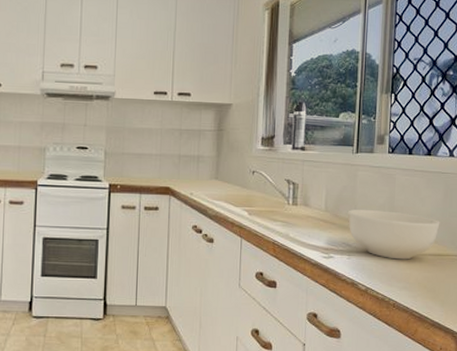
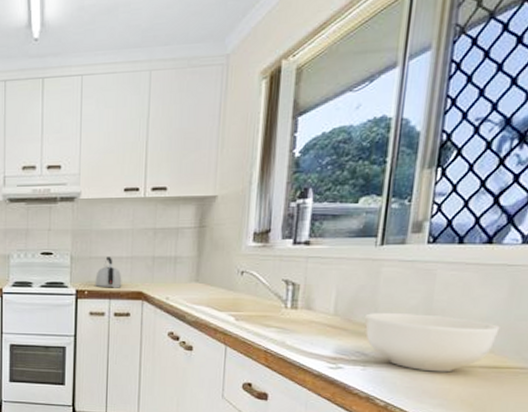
kettle: none [127,153,152,183] -> present [95,257,122,288]

